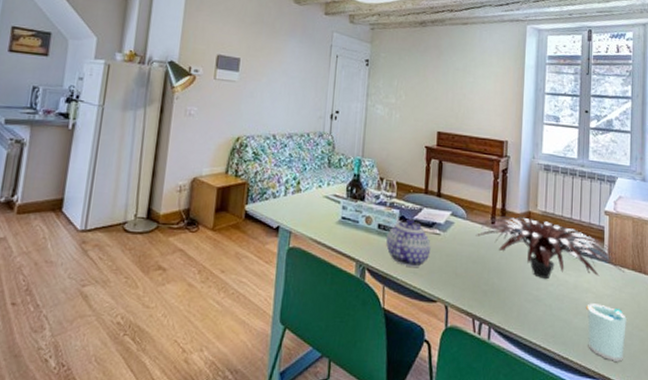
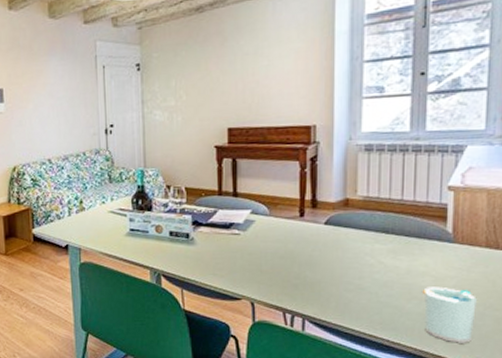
teapot: present [386,219,431,268] -> none [180,222,230,270]
plant: present [475,216,625,280] -> none [281,205,476,268]

